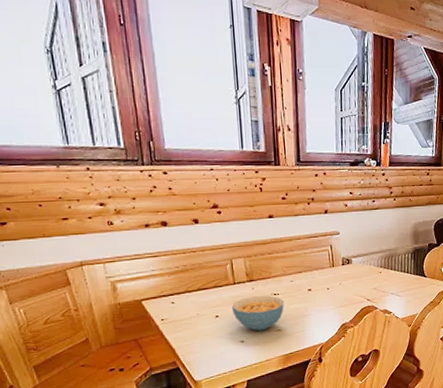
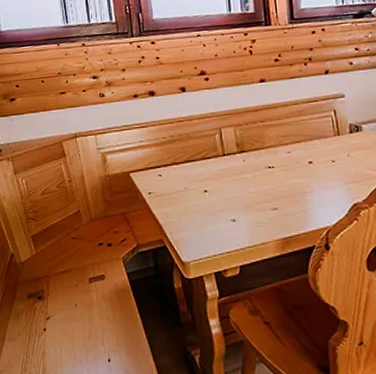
cereal bowl: present [231,295,284,331] -> none [221,168,281,209]

